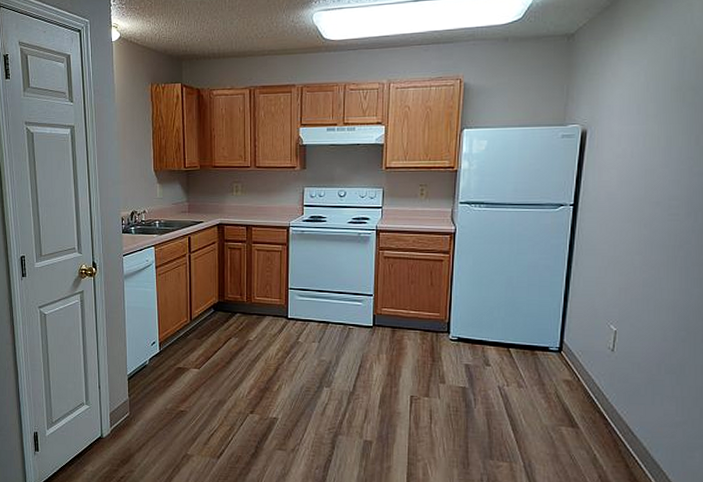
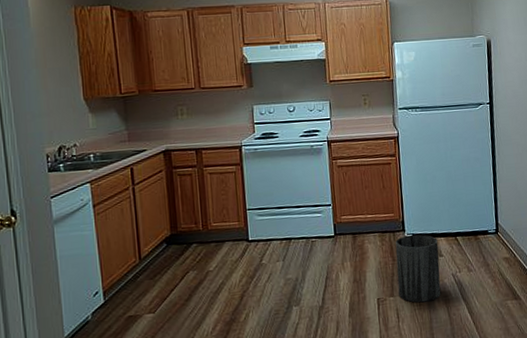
trash can: none [435,338,486,410] -> present [395,234,441,303]

